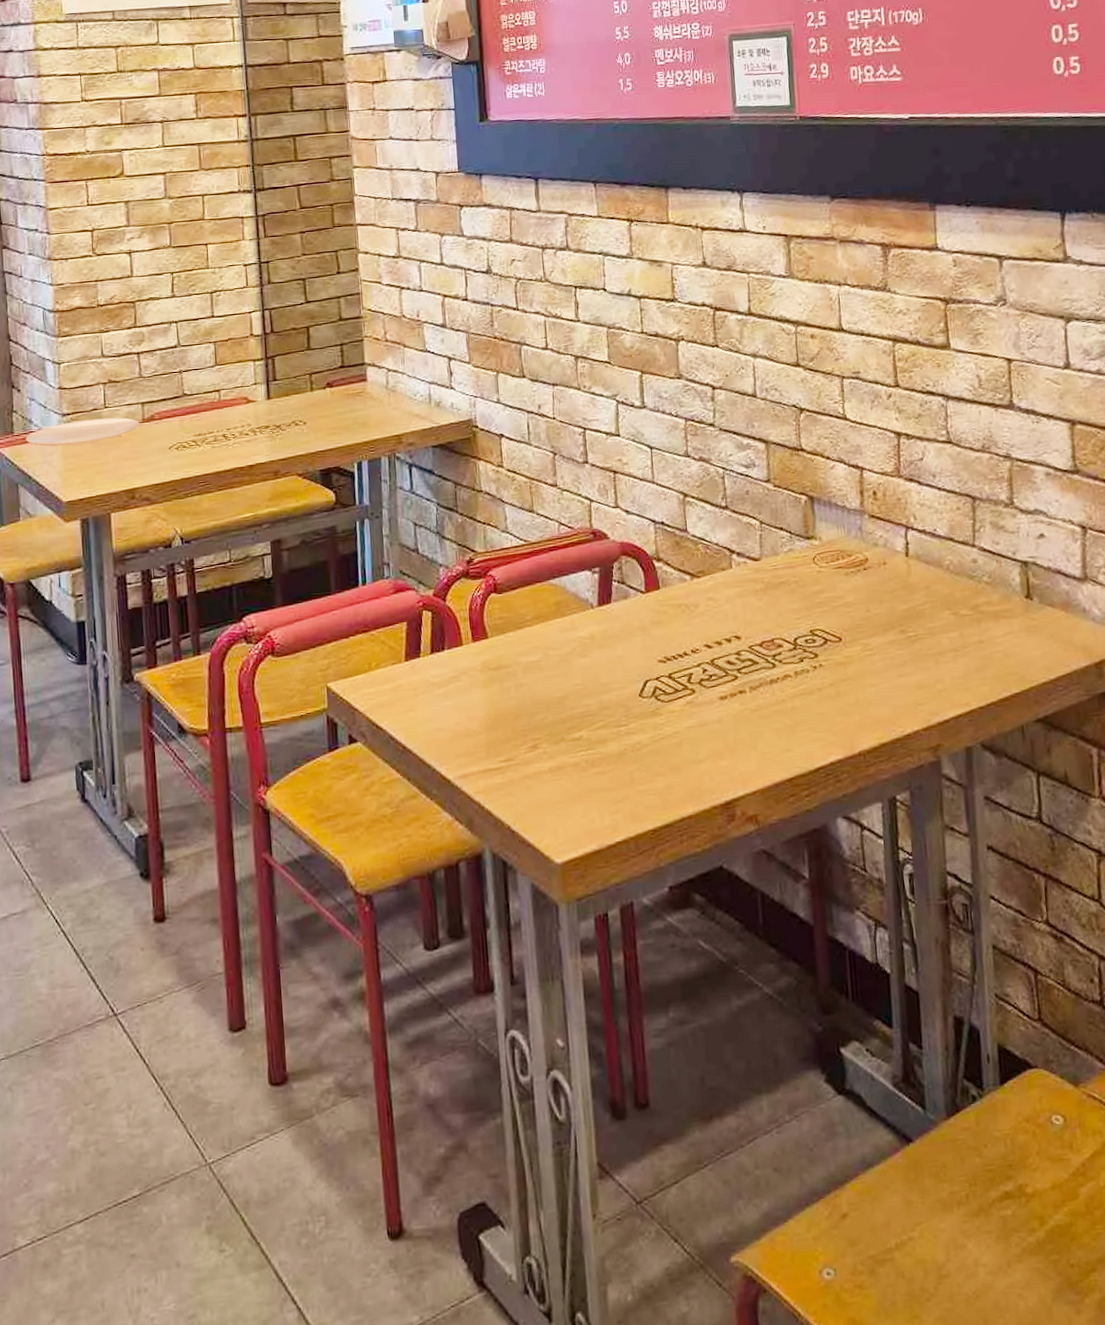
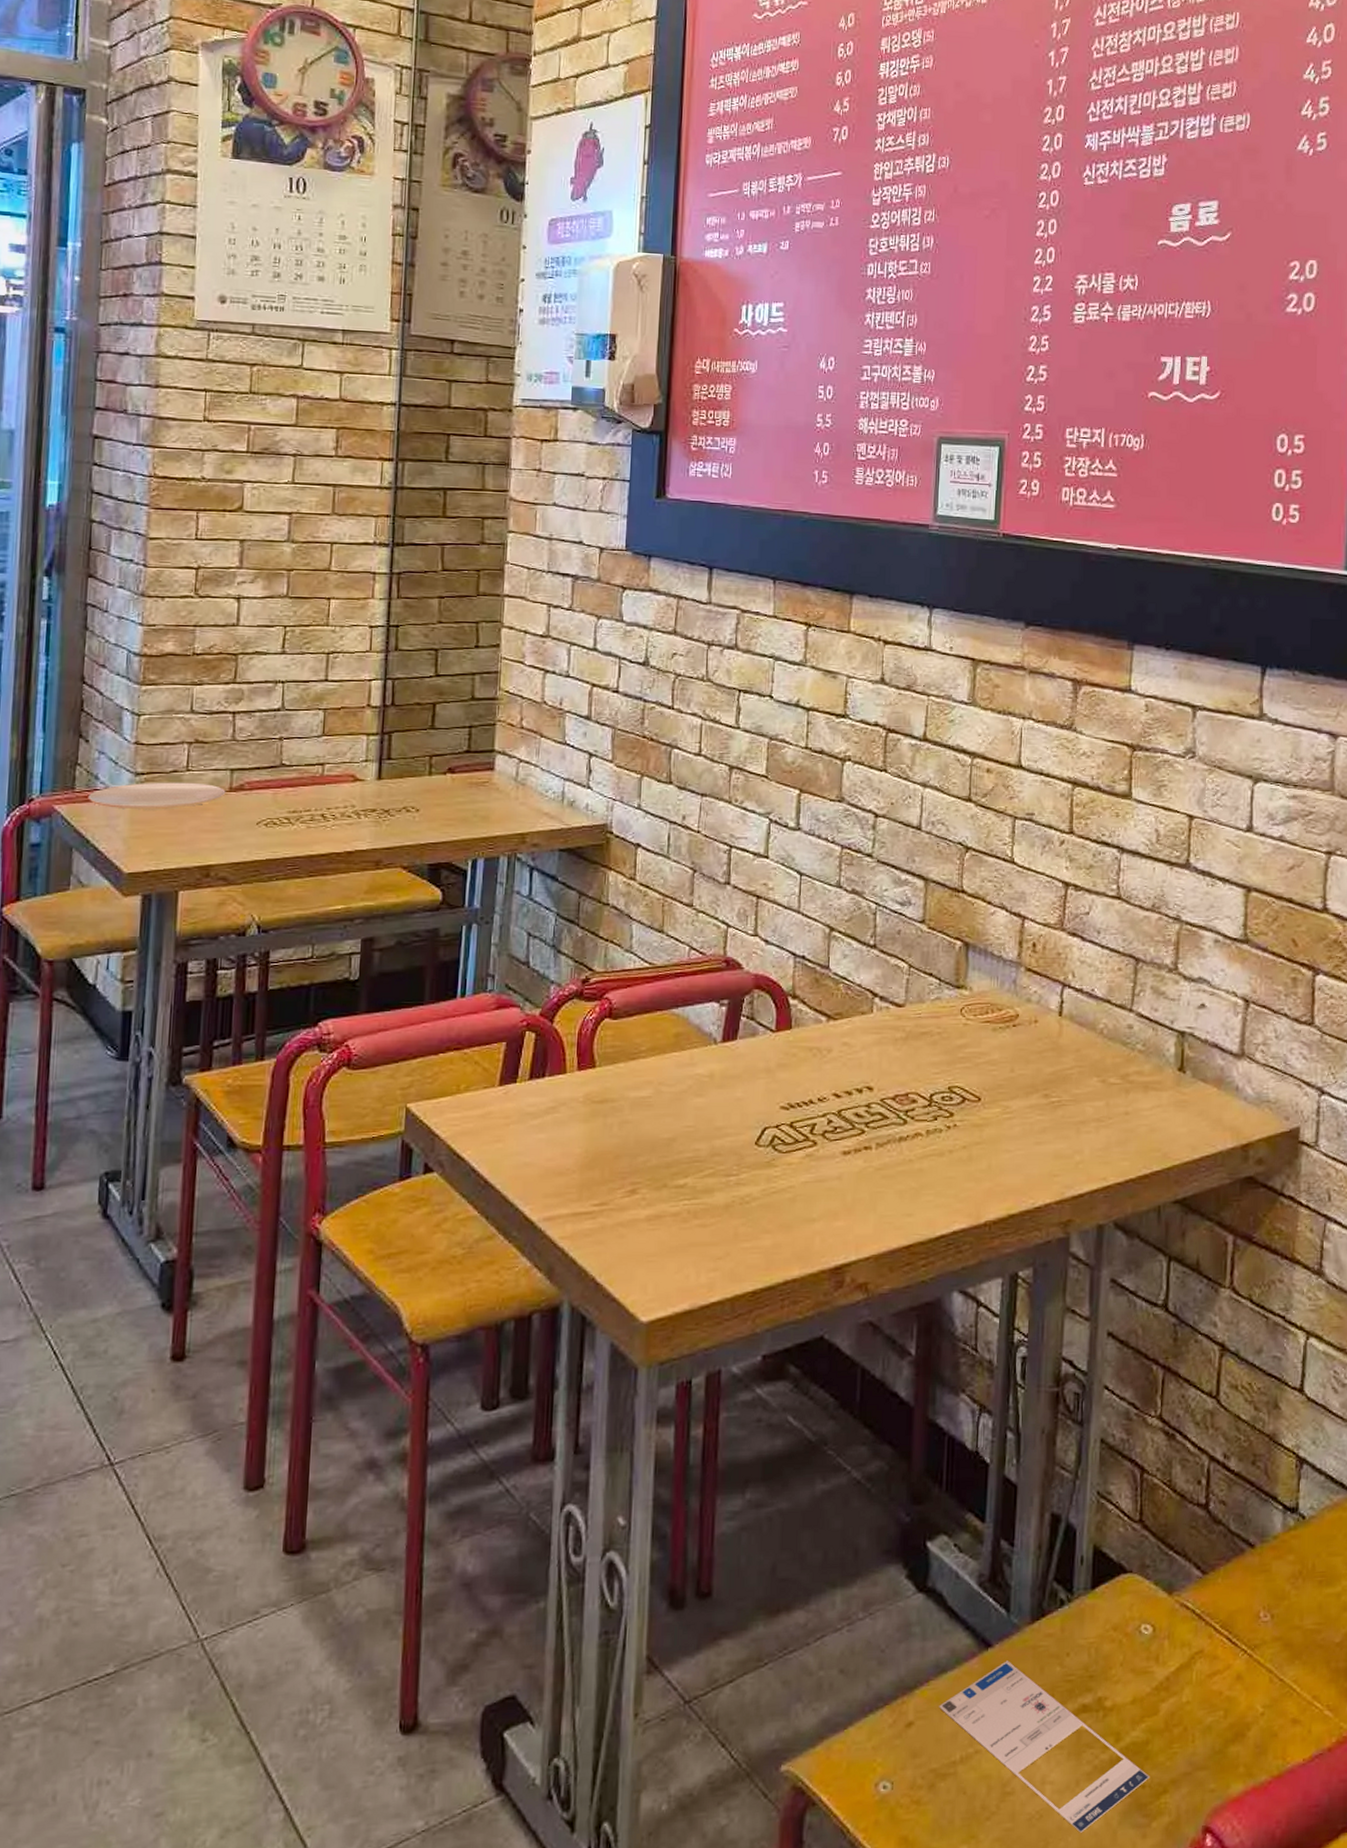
mobile phone: none [870,1154,1078,1311] -> present [939,1660,1151,1833]

